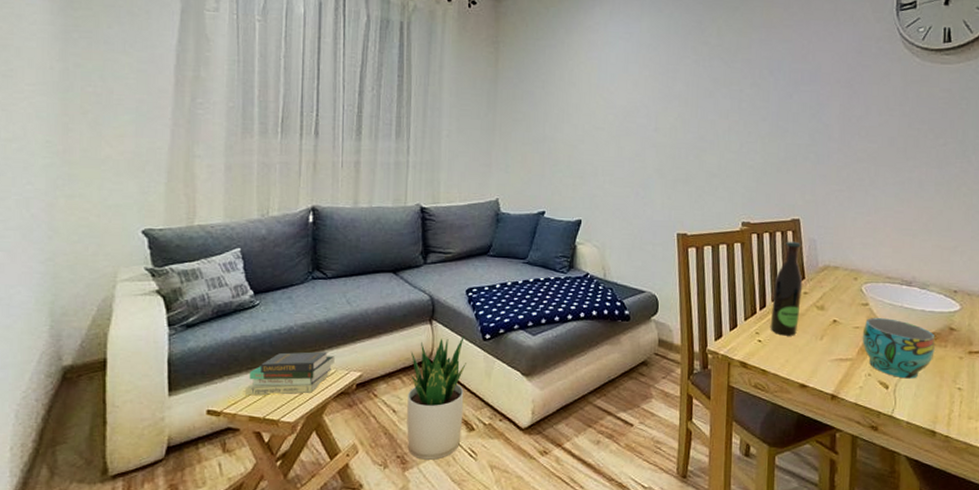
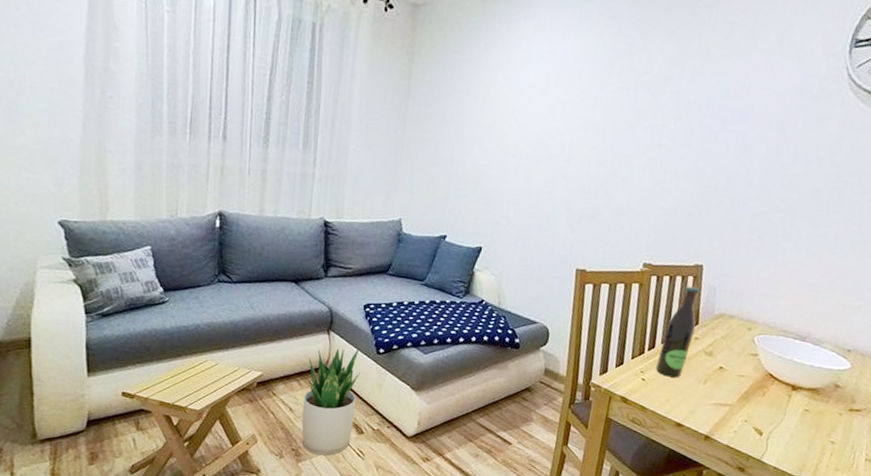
books: present [244,351,335,396] -> none [155,347,238,386]
cup: present [862,318,935,379] -> none [744,368,819,429]

